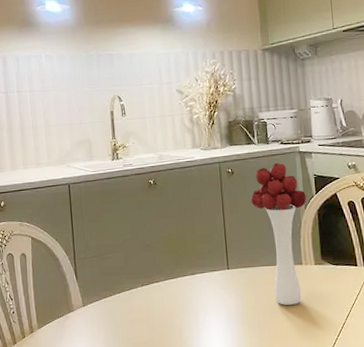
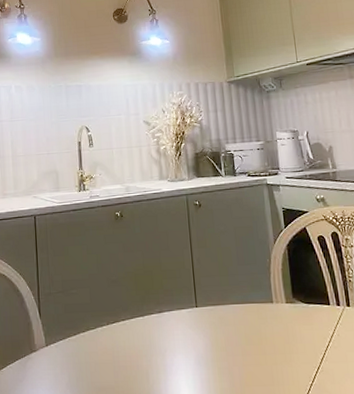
flower bouquet: present [250,163,306,305] -> none [218,196,275,347]

